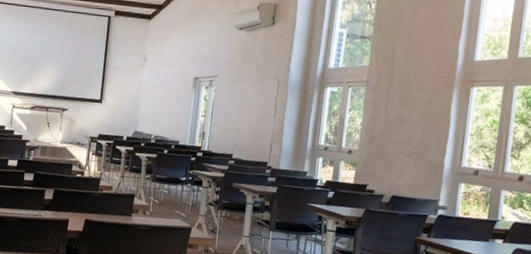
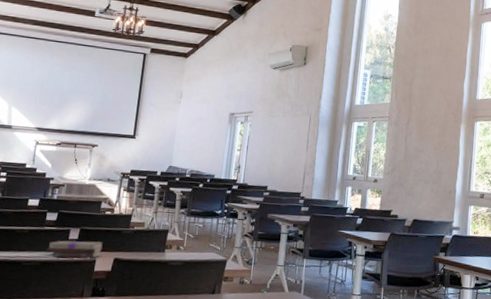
books: none [24,200,75,218] -> present [45,240,103,259]

